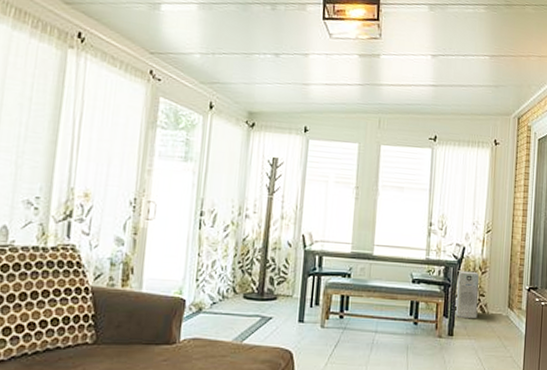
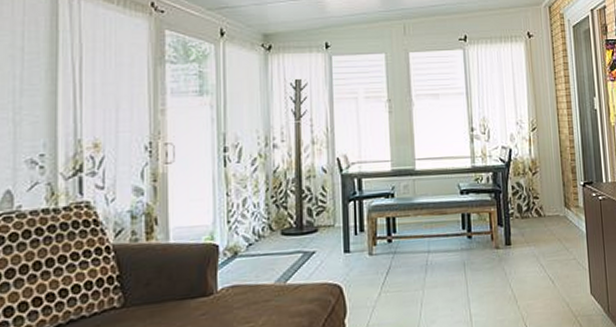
air purifier: present [455,270,479,319] -> none [506,173,534,225]

